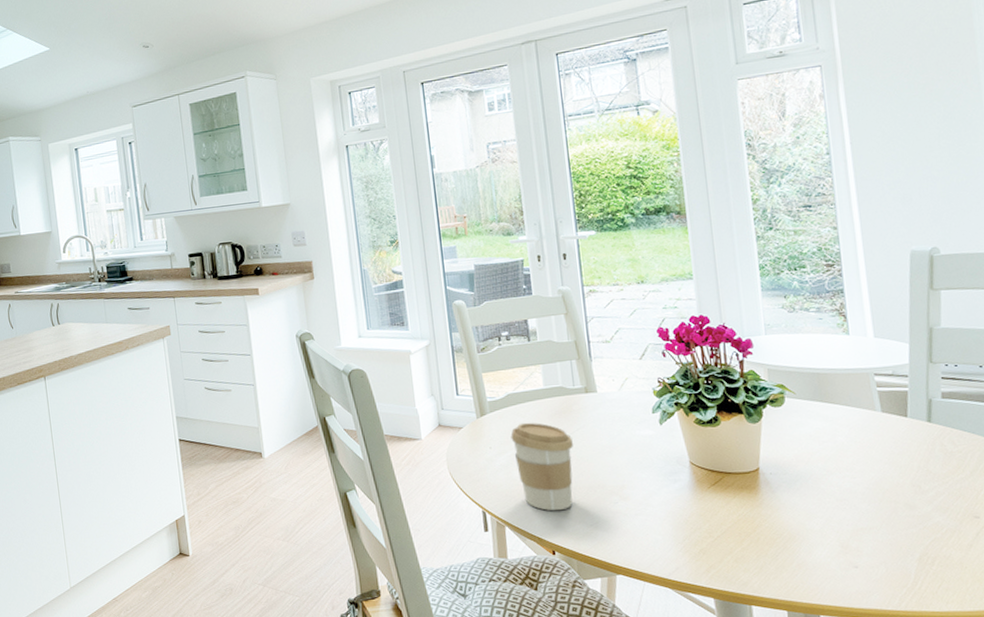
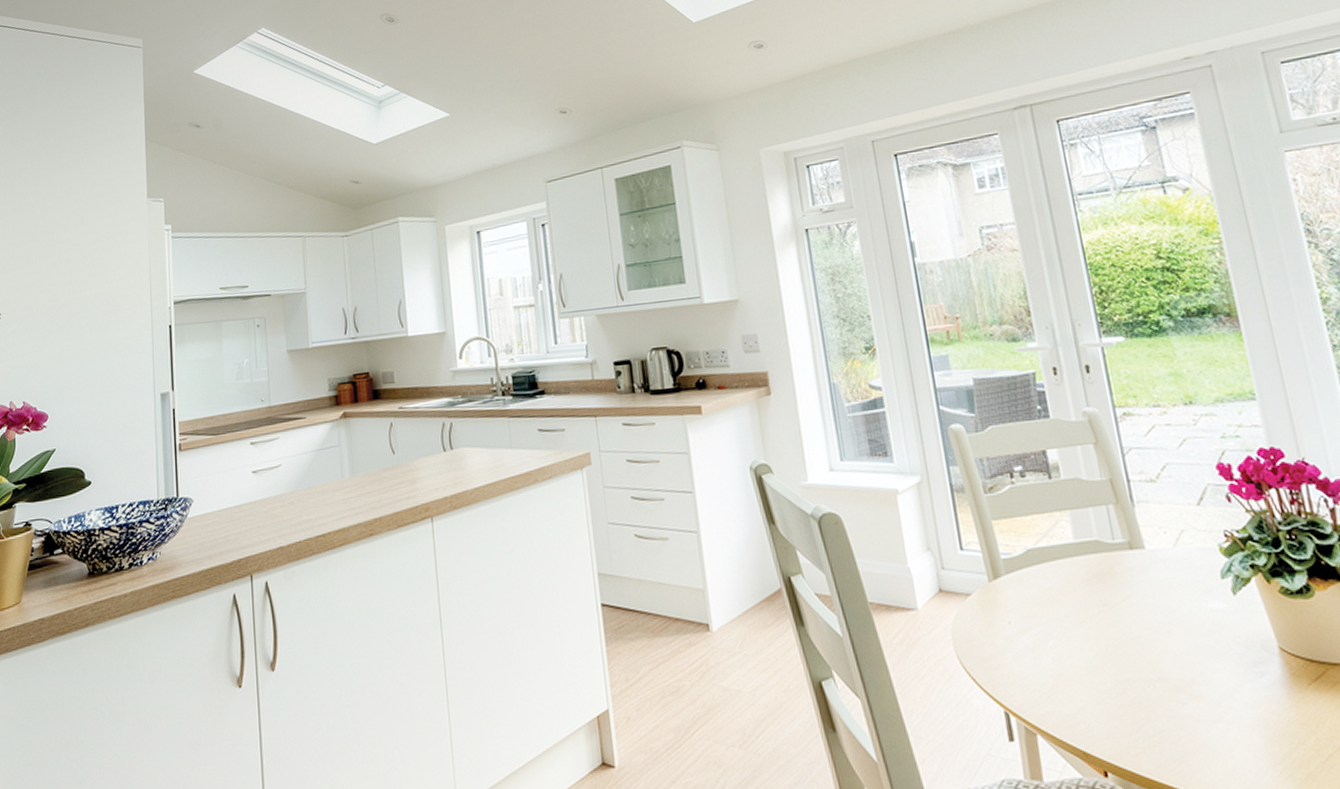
coffee cup: present [510,422,573,511] -> none [1035,588,1126,714]

